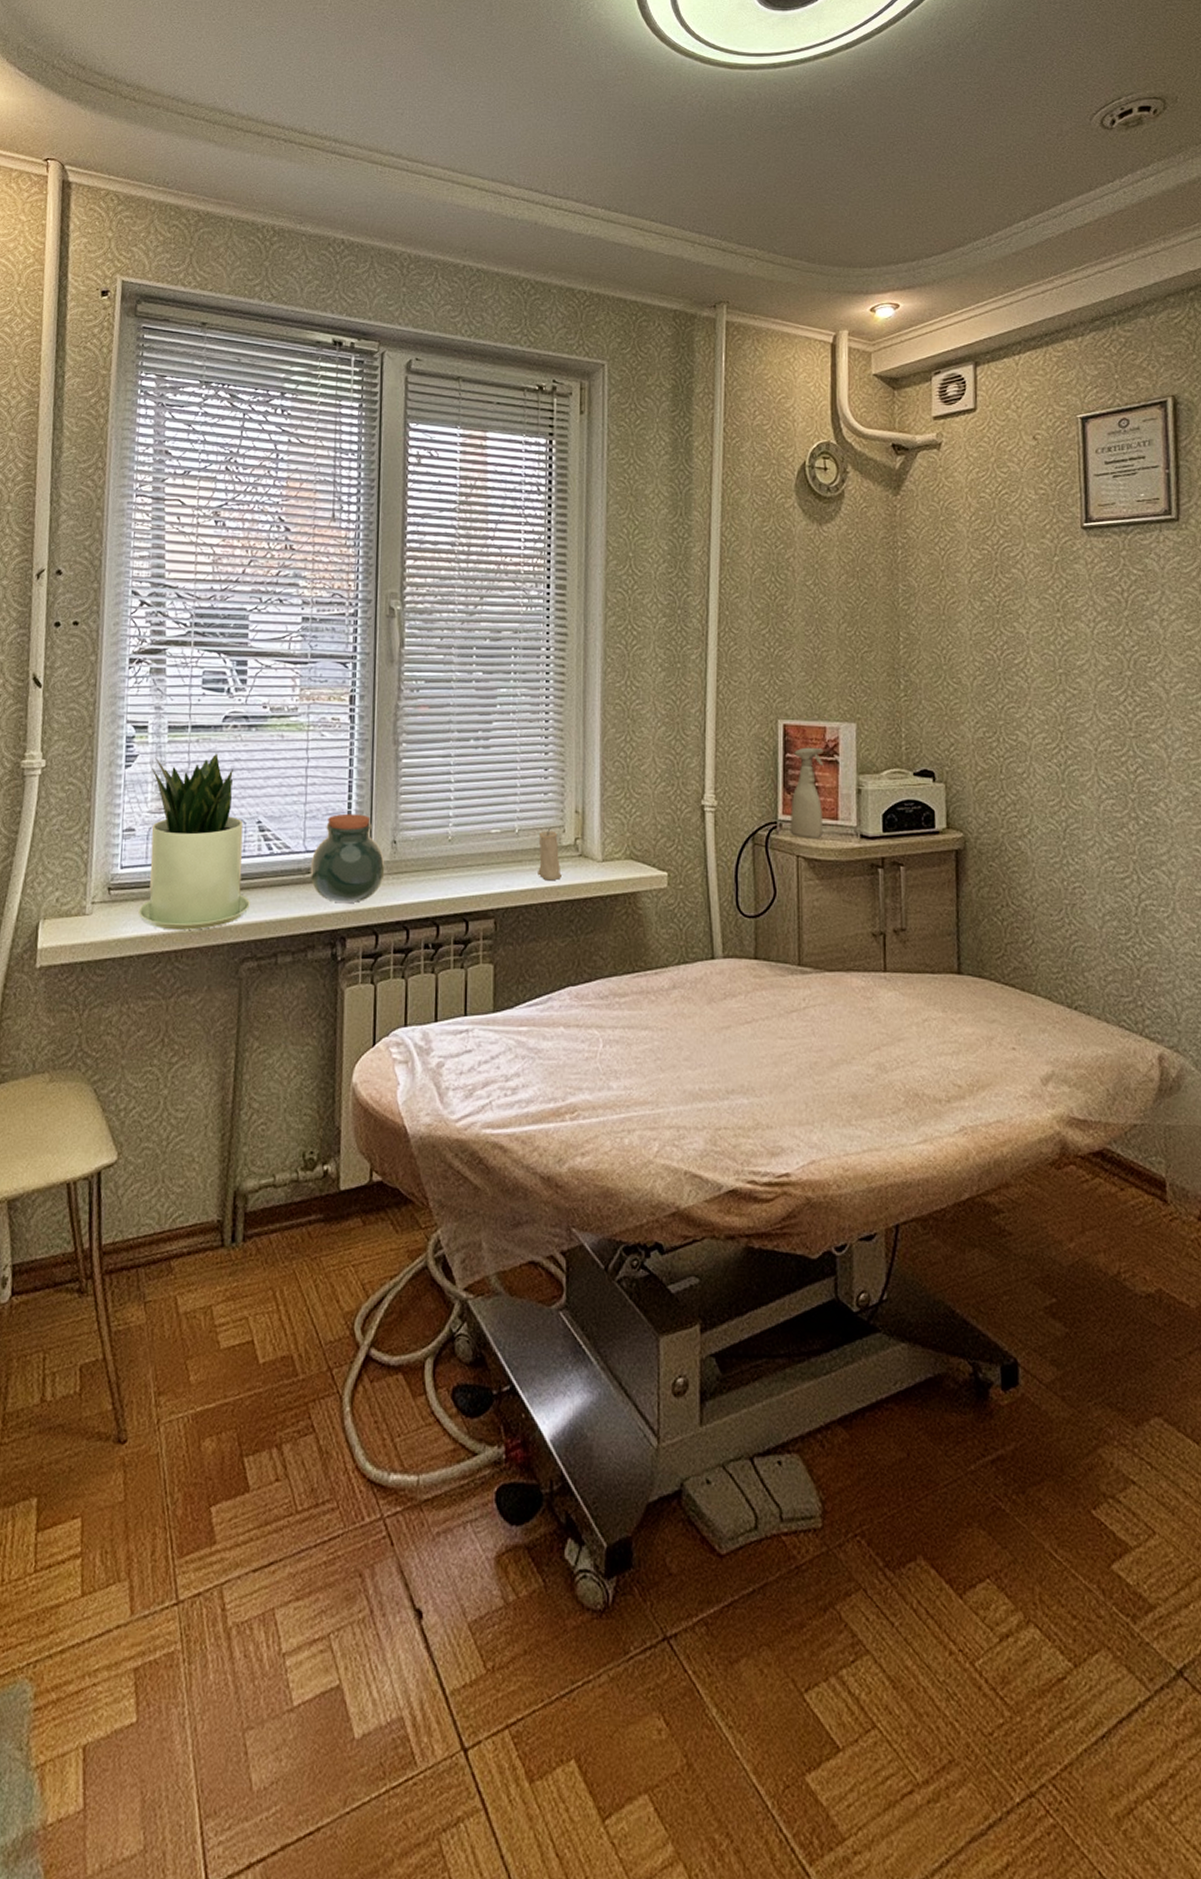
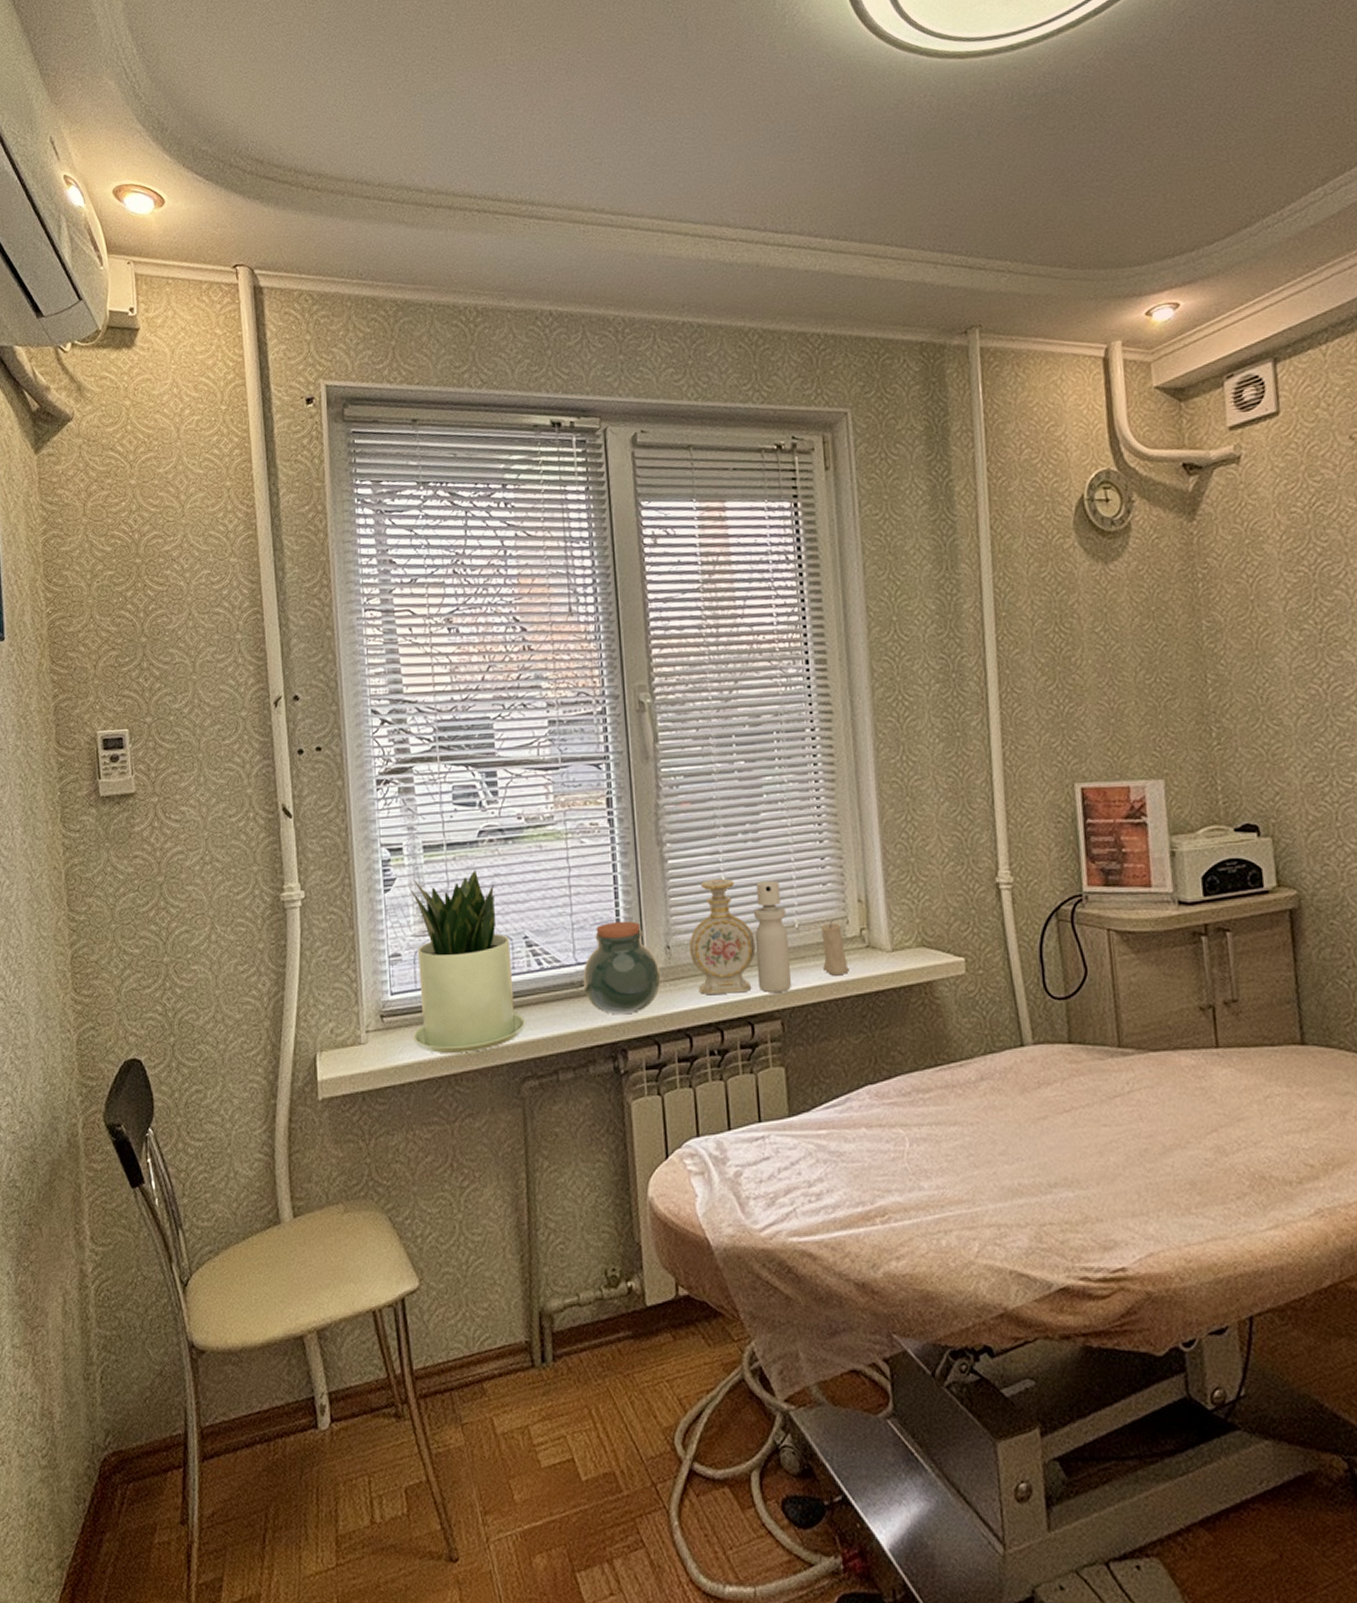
decorative bottle: none [414,780,477,891] -> present [689,878,756,995]
spray bottle: none [476,786,508,893] -> present [753,880,791,993]
spray bottle: present [791,747,824,839] -> none [1095,809,1135,910]

